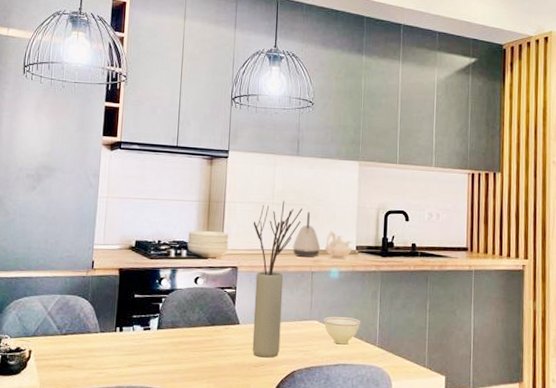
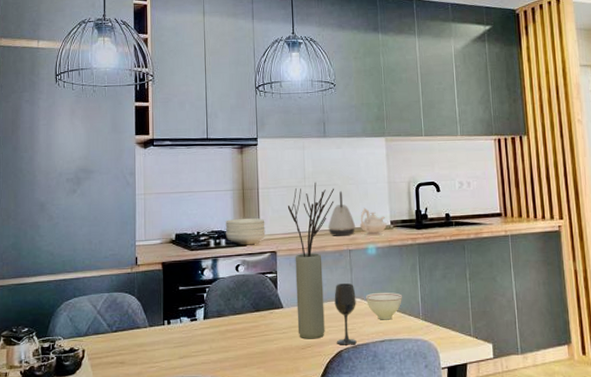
wine glass: none [290,304,314,367] -> present [334,283,357,345]

